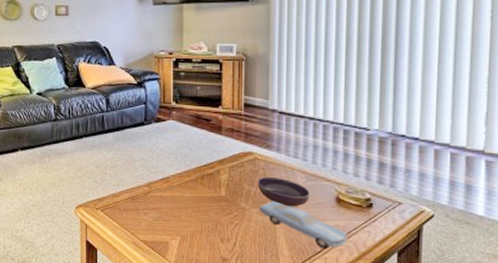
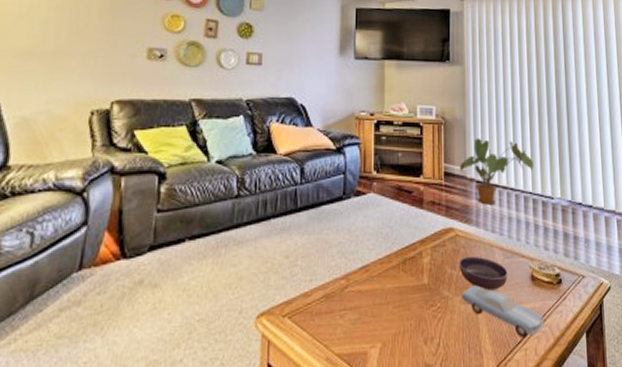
house plant: none [261,72,347,134] -> present [459,138,533,205]

